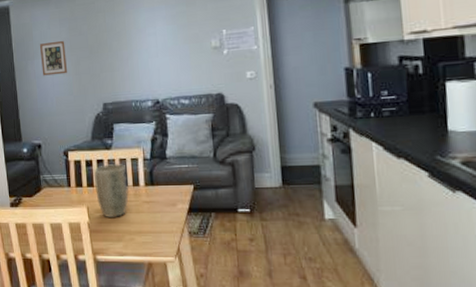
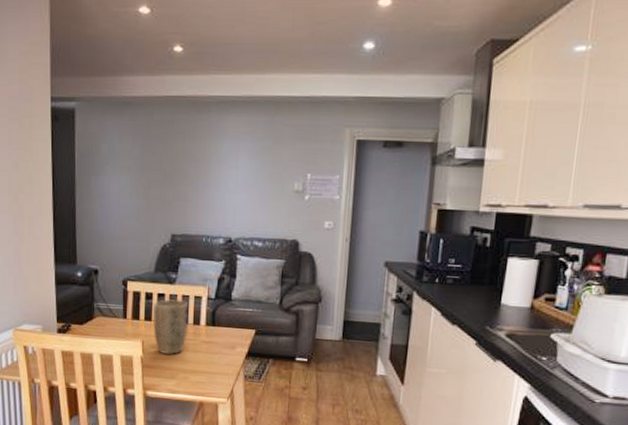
picture frame: present [39,40,67,76] -> none [106,158,136,197]

